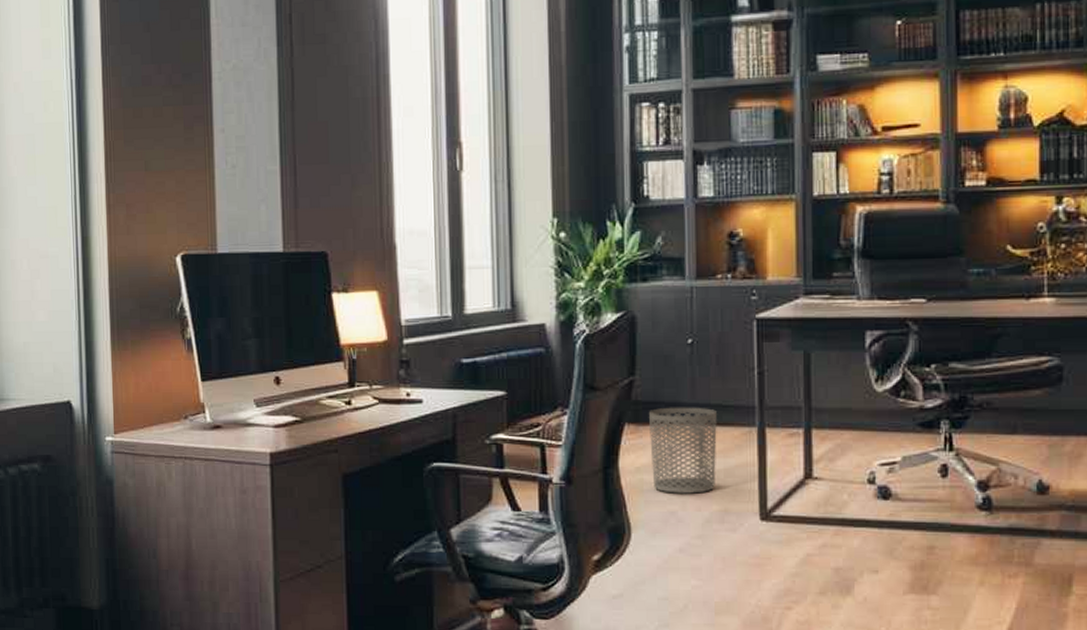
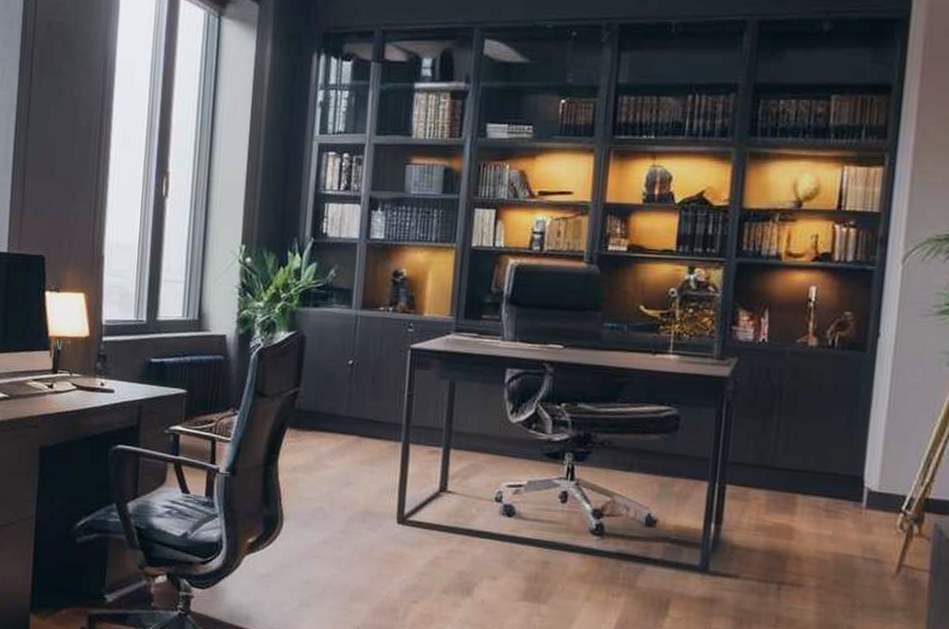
waste bin: present [649,407,717,494] -> none [306,417,368,495]

